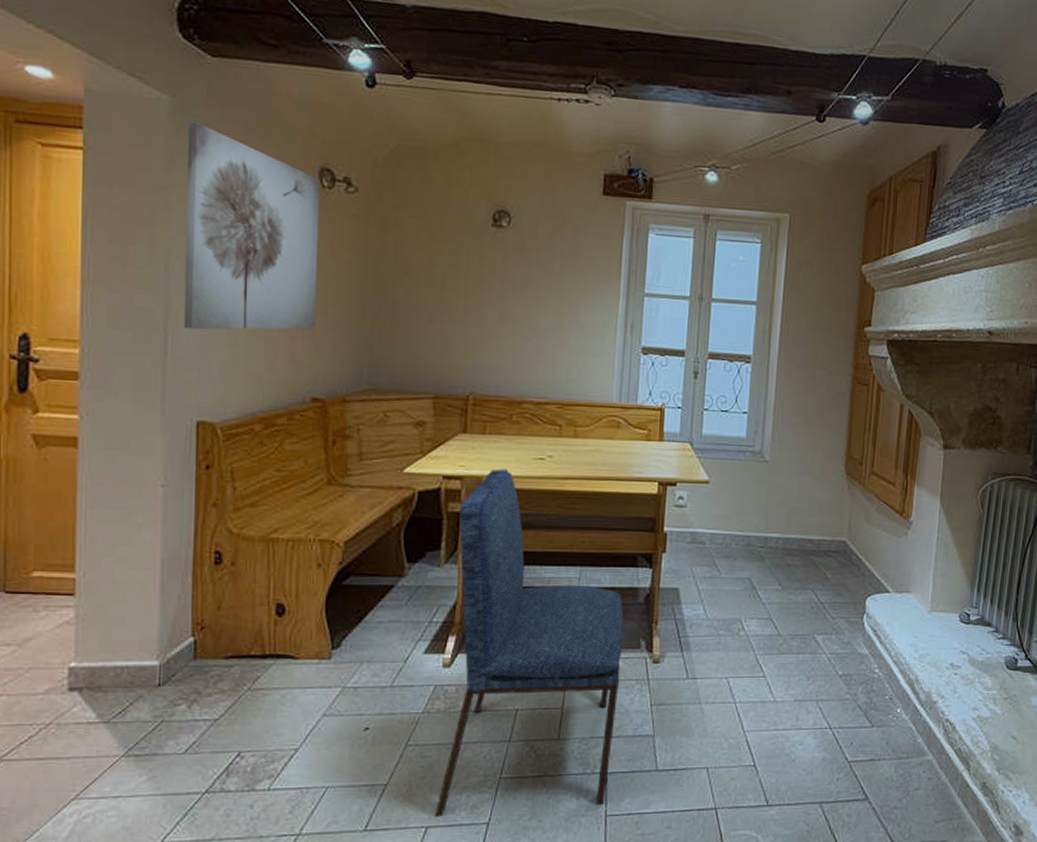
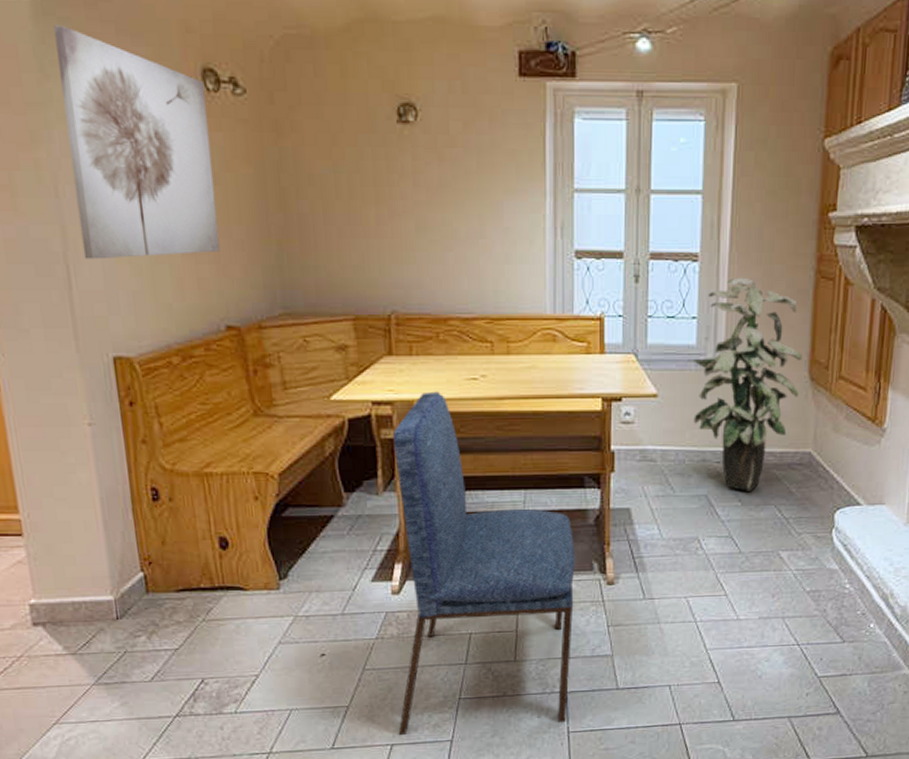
indoor plant: none [741,379,840,576] -> present [692,277,802,491]

